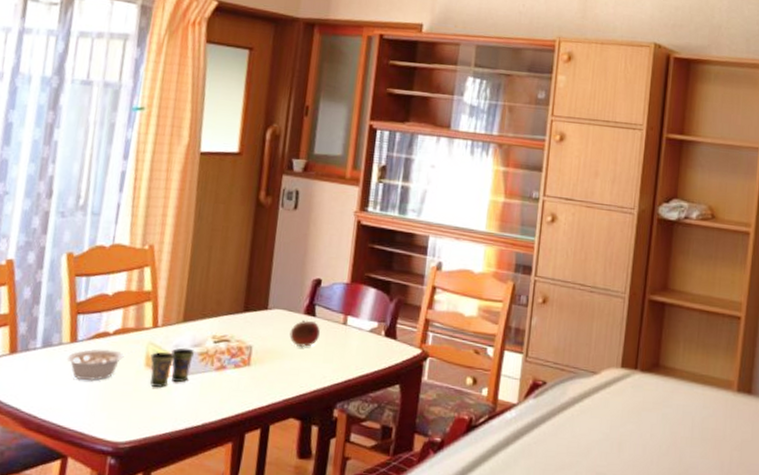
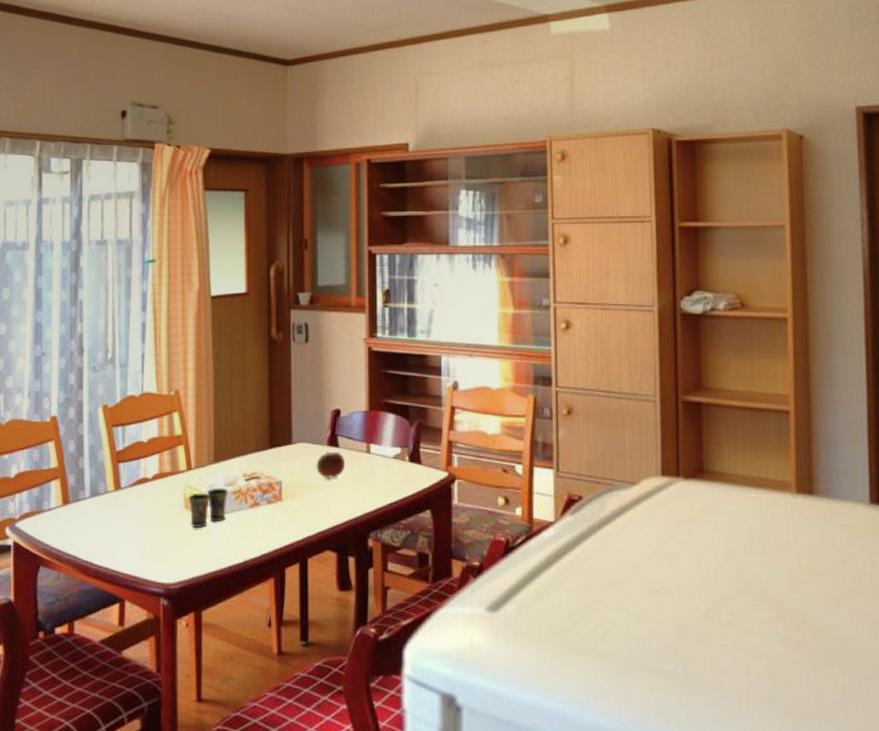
legume: present [66,349,135,381] -> none [113,493,173,526]

